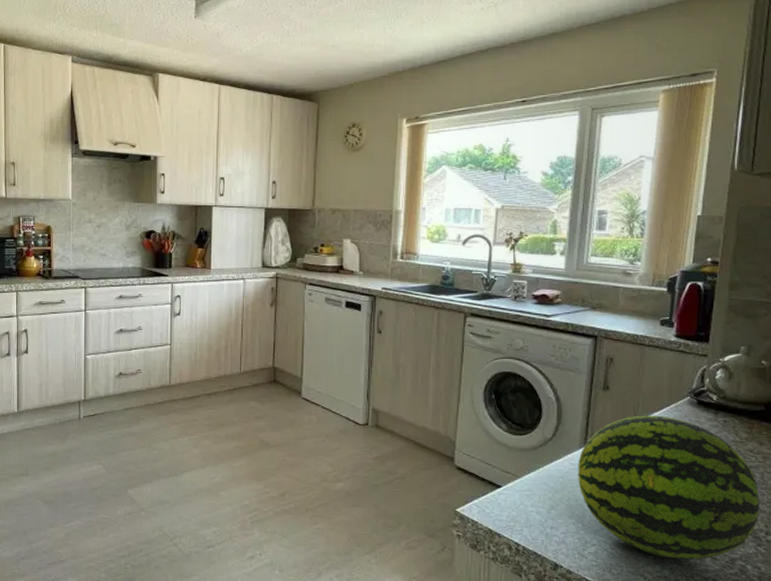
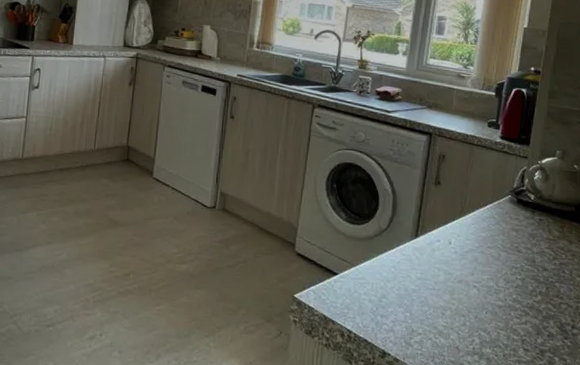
fruit: present [578,415,760,560] -> none [408,210,568,351]

